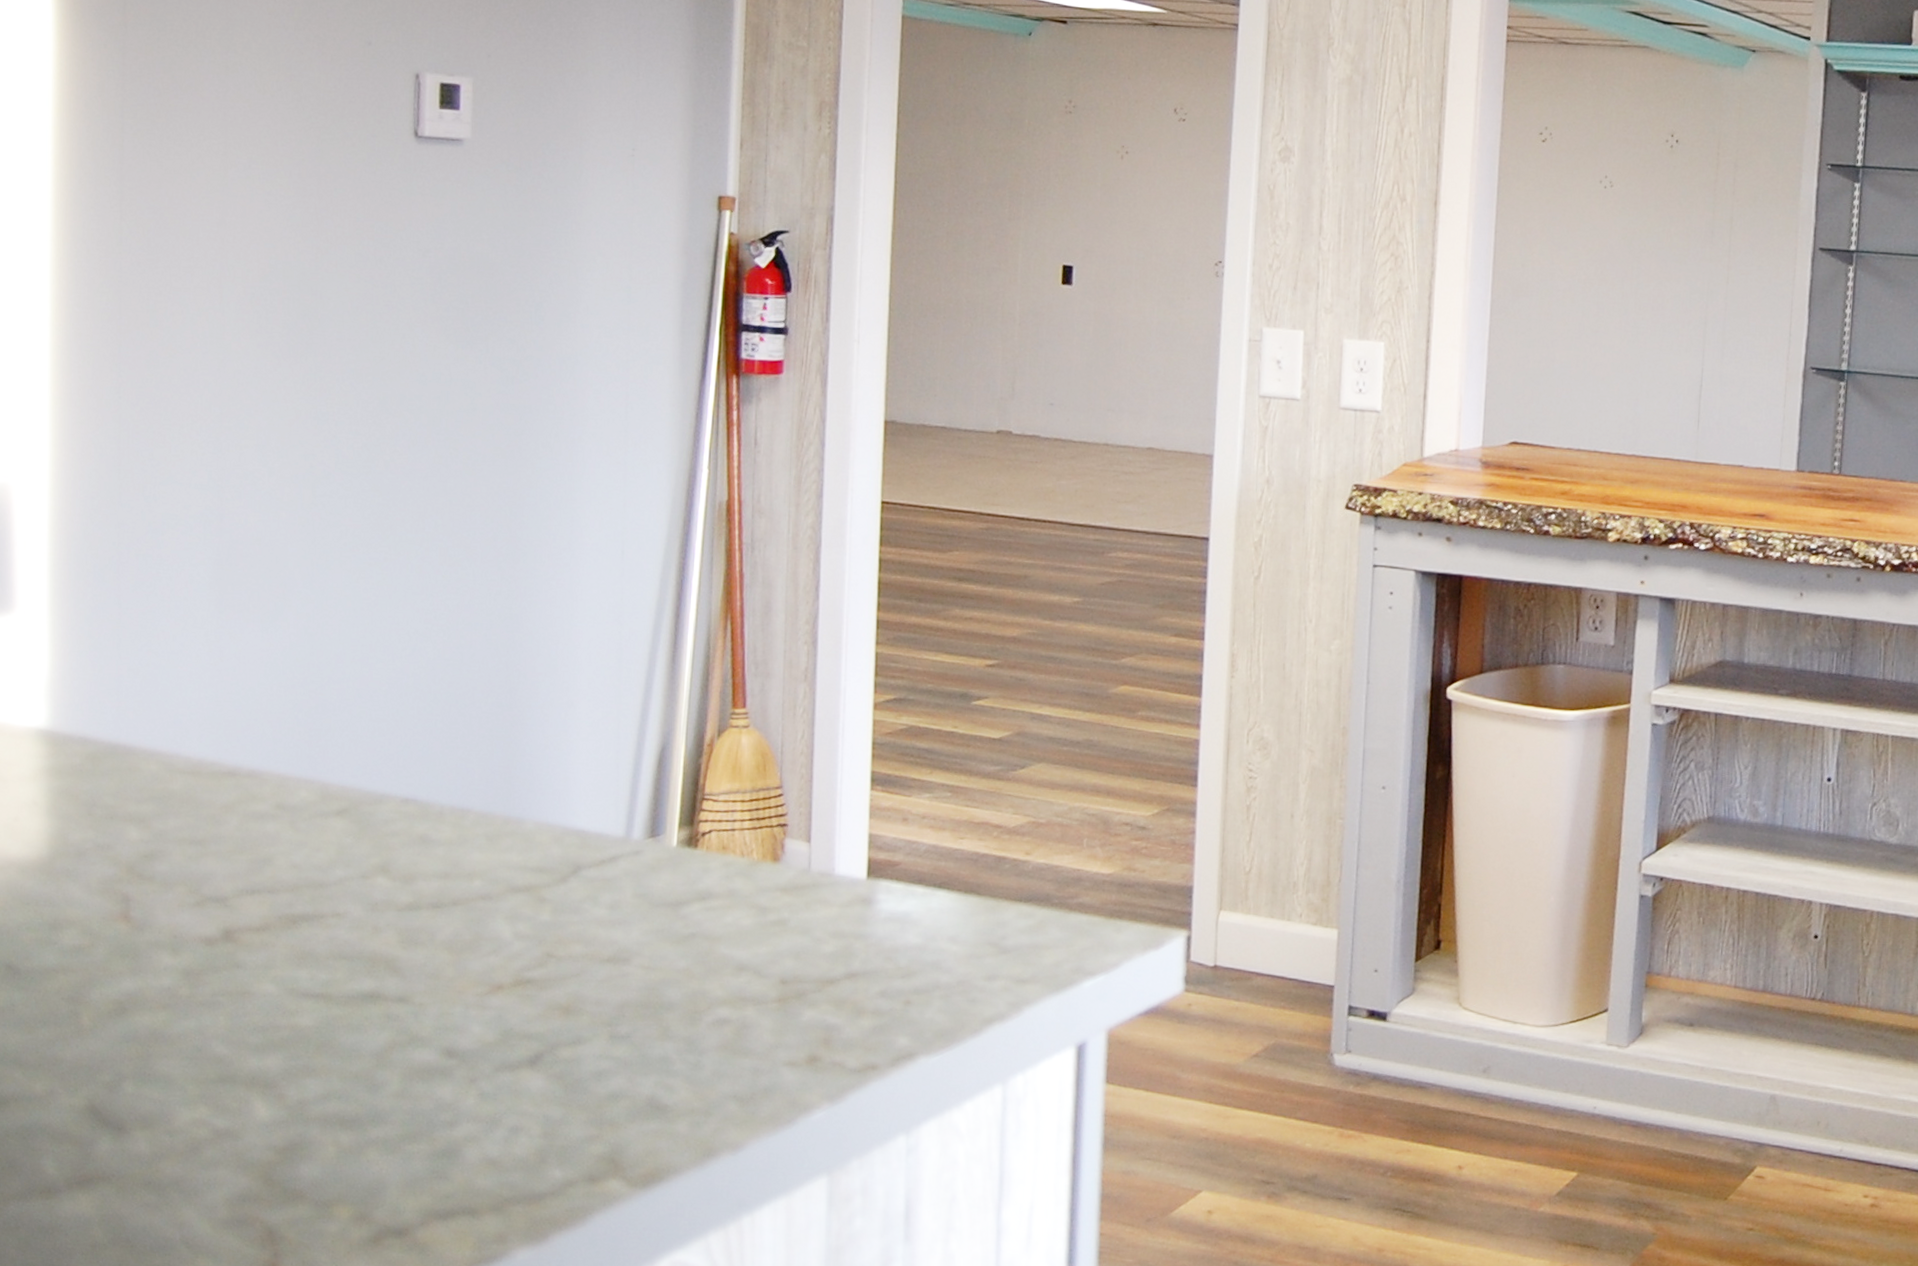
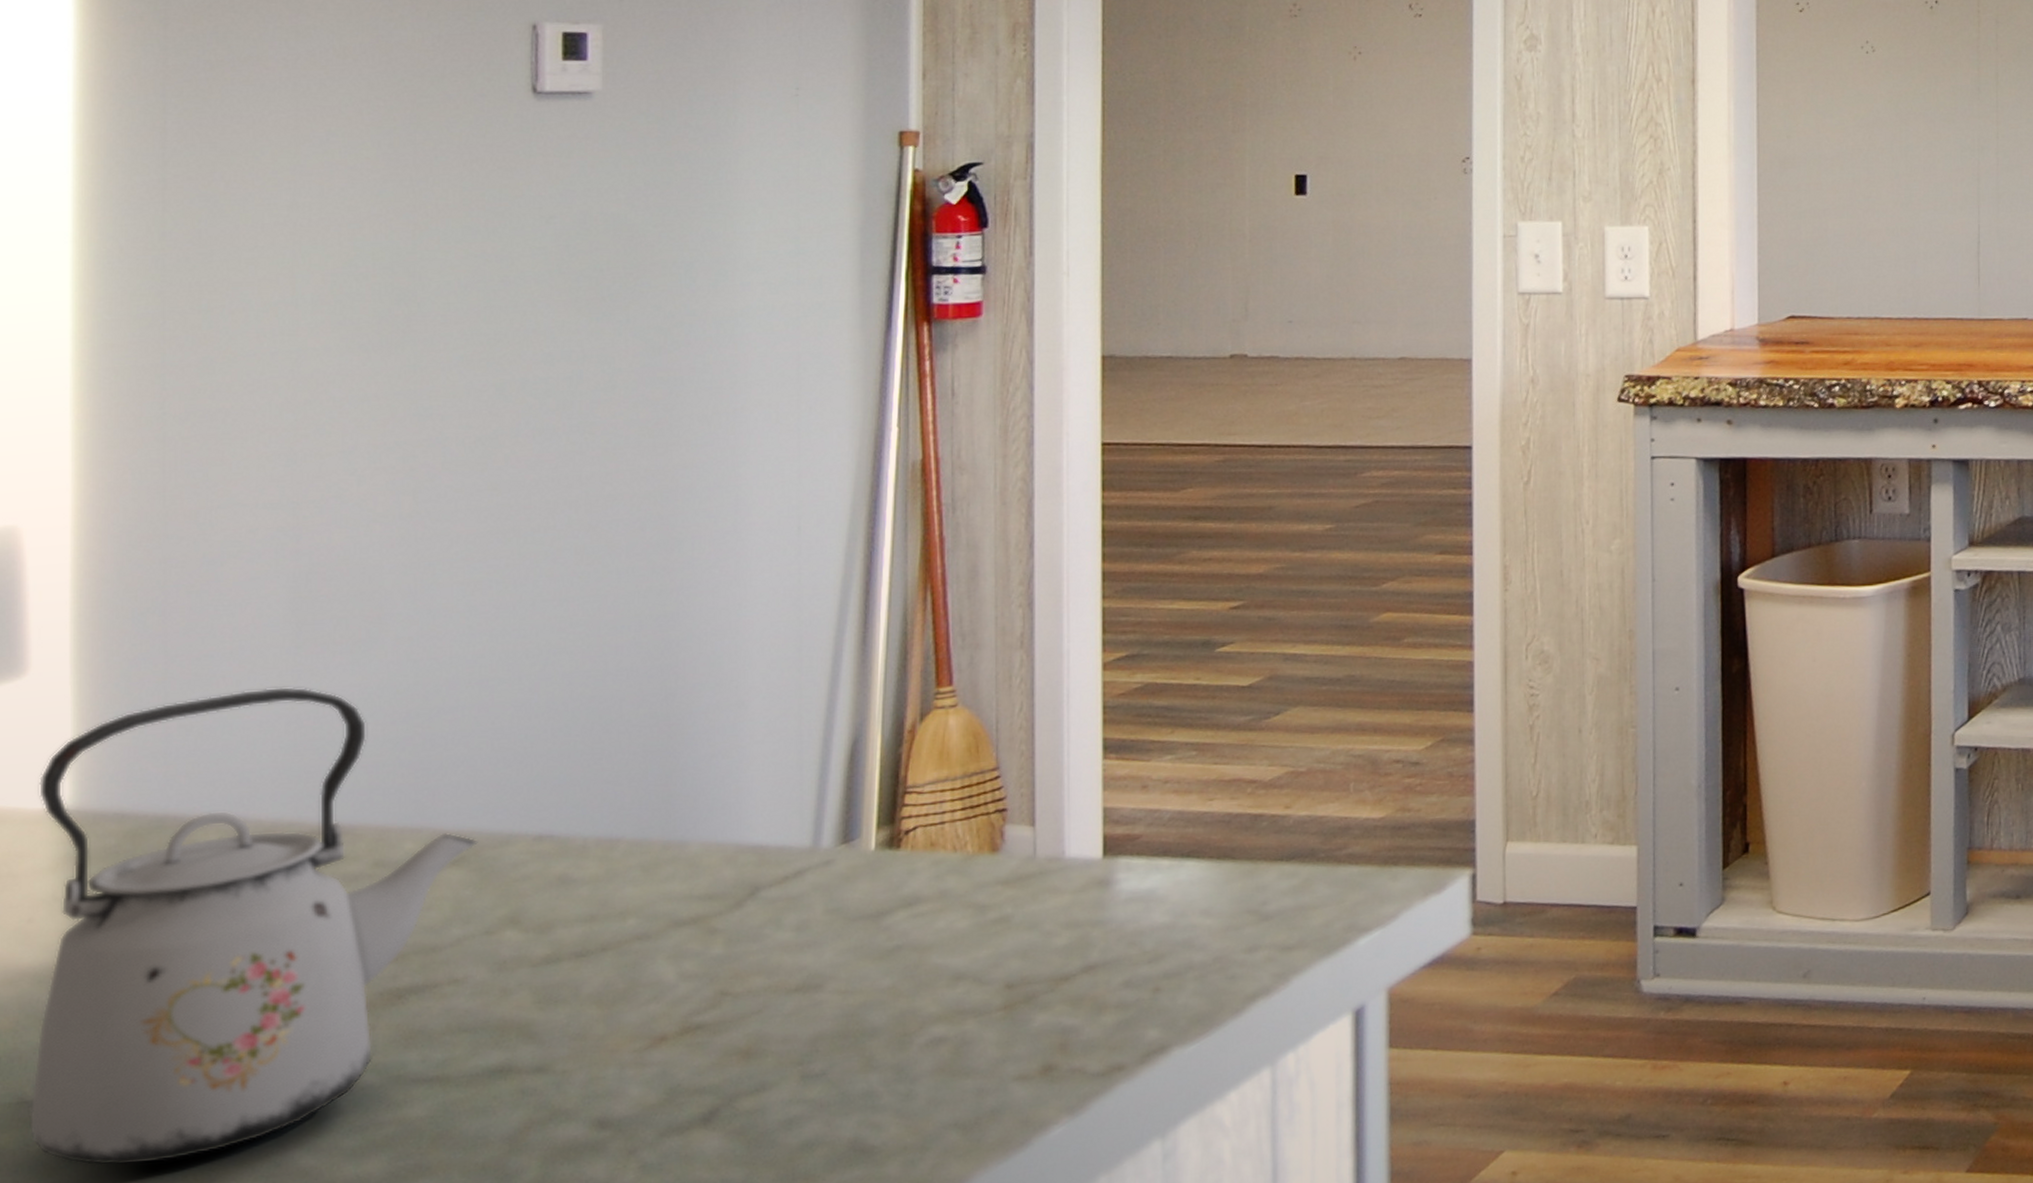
kettle: none [14,644,358,1034] -> present [28,686,478,1167]

